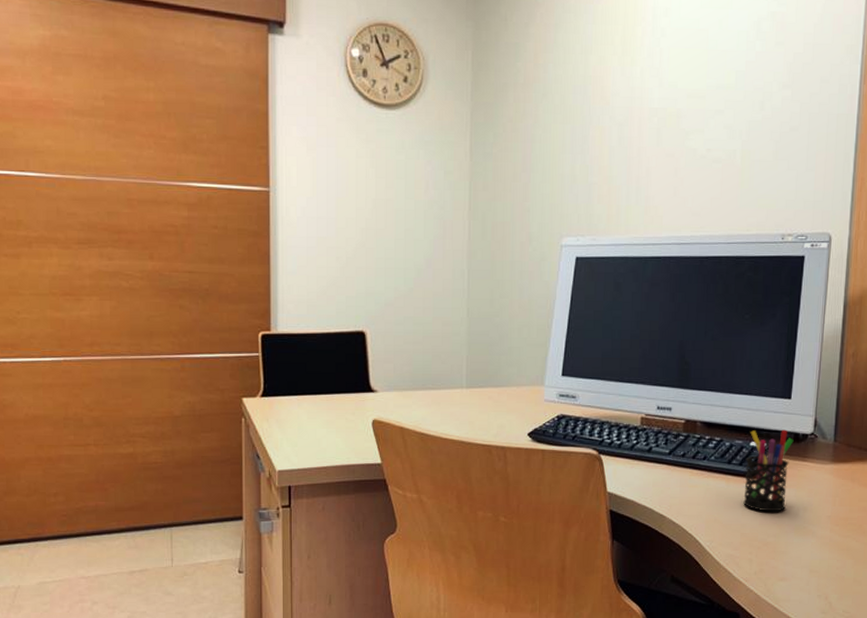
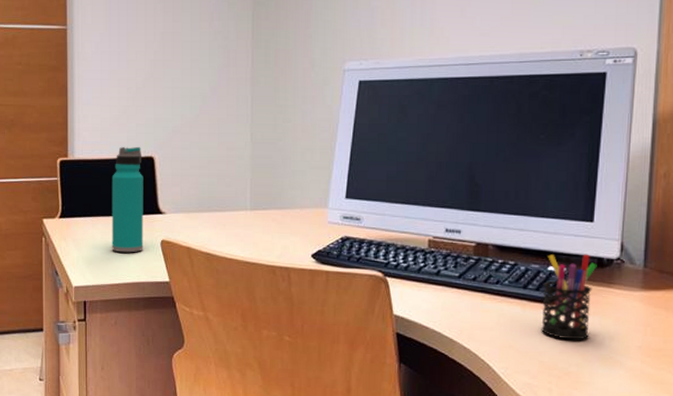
water bottle: none [319,321,354,434] -> present [111,147,144,253]

